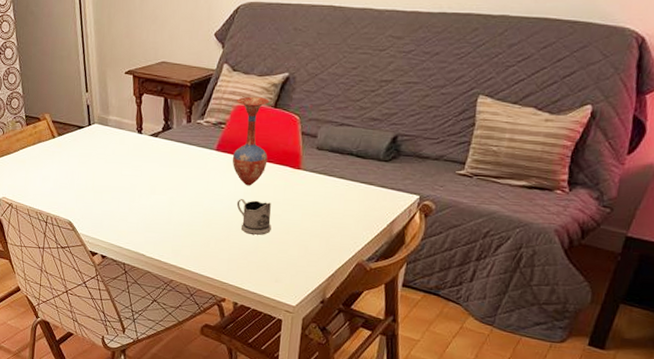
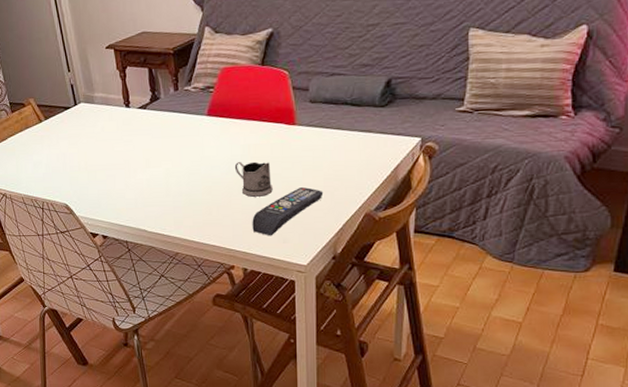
vase: present [232,96,269,186] -> none [223,56,261,148]
remote control: none [247,230,320,274] -> present [252,187,324,236]

